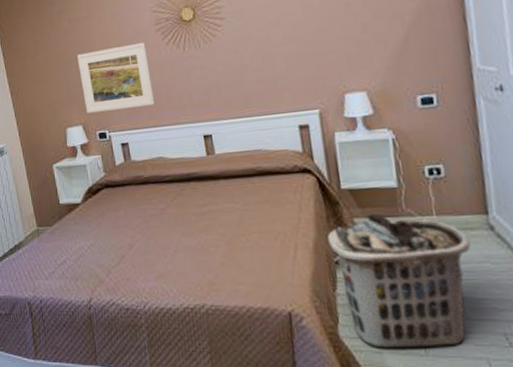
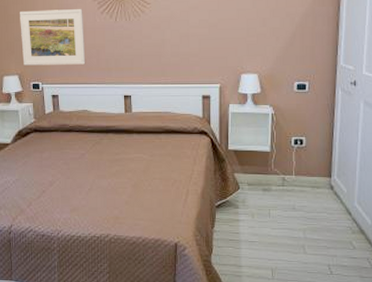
clothes hamper: present [327,213,471,348] -> none [212,171,315,274]

